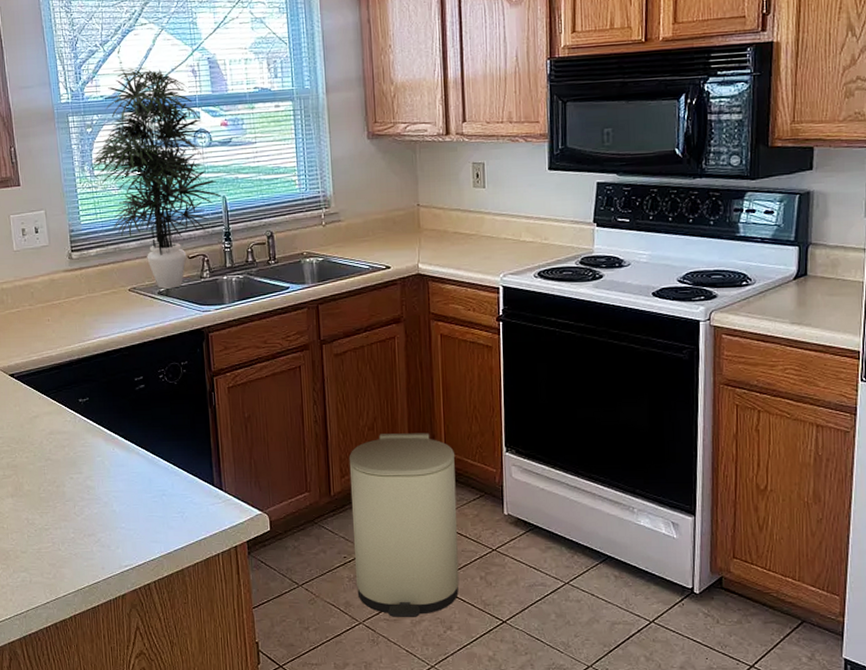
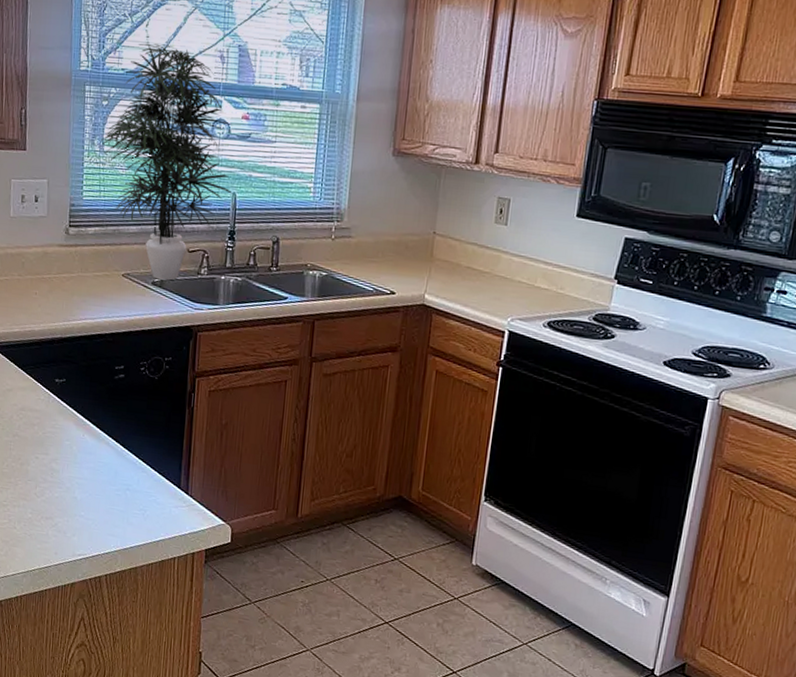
pedal bin: present [348,433,459,618] -> none [309,462,432,654]

